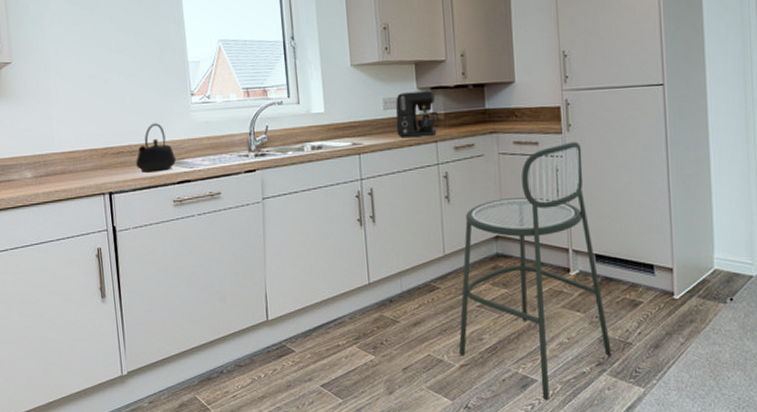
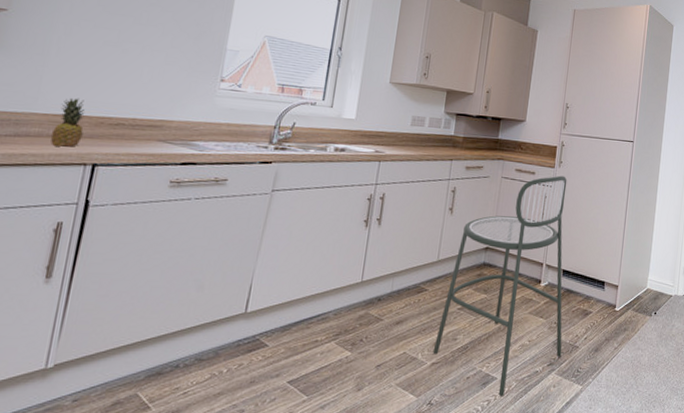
fruit: none [72,133,95,180] -> present [50,98,85,147]
kettle: present [136,123,177,173] -> none [135,101,187,151]
coffee maker: present [396,91,440,138] -> none [418,114,459,155]

